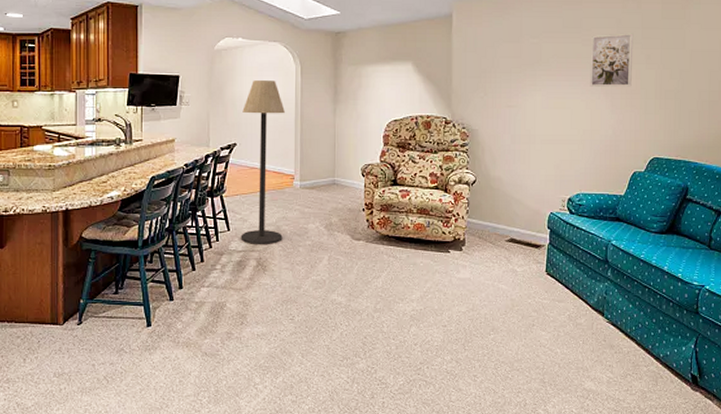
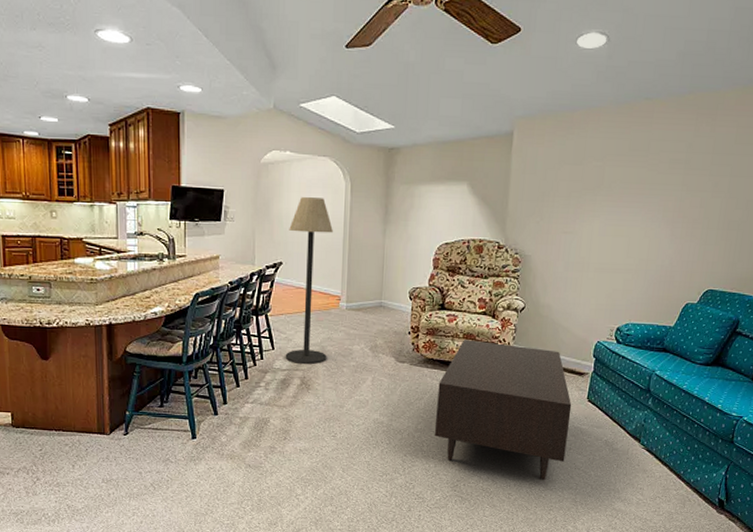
coffee table: none [393,215,531,360] -> present [434,340,572,480]
wall art: present [590,33,634,87] -> none [651,158,703,216]

